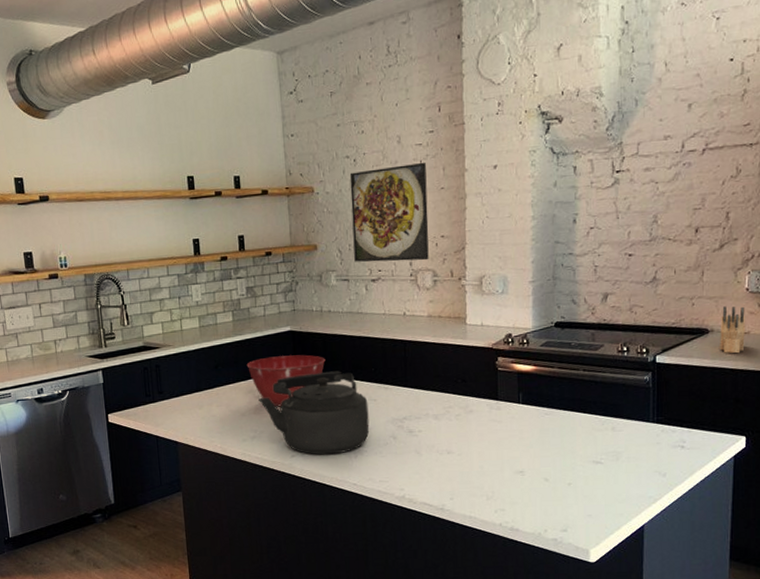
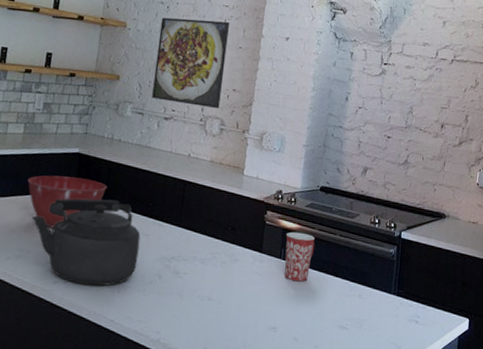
mug: none [522,373,556,424] -> present [284,231,315,282]
knife block: present [720,306,746,354] -> none [453,196,476,241]

